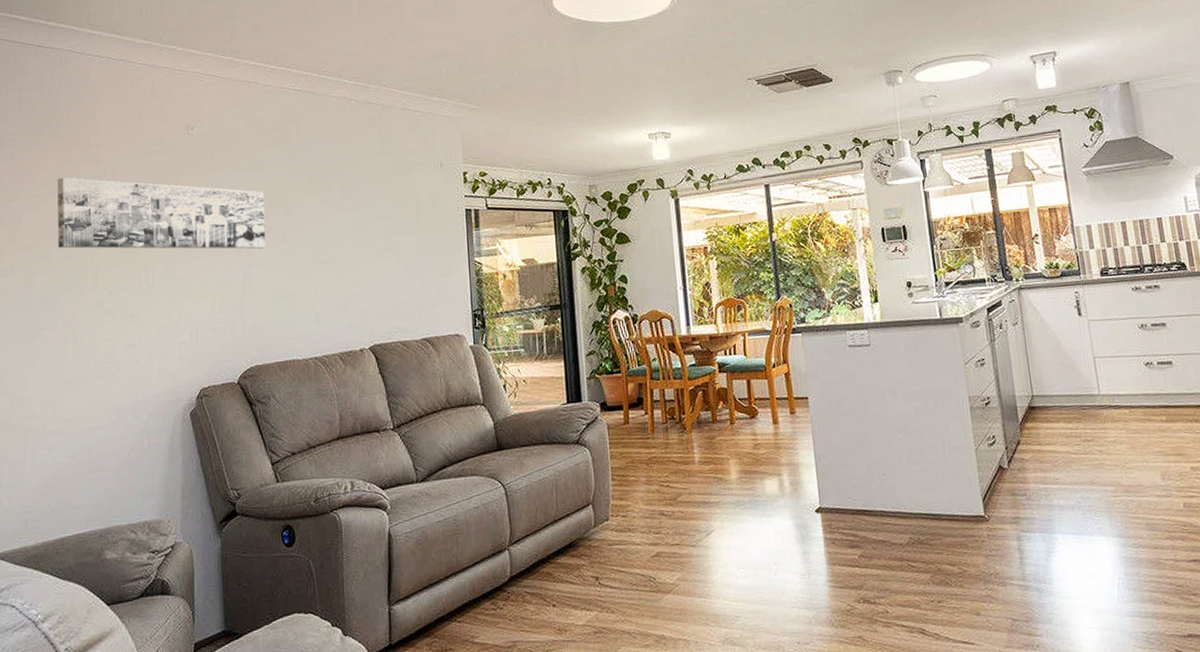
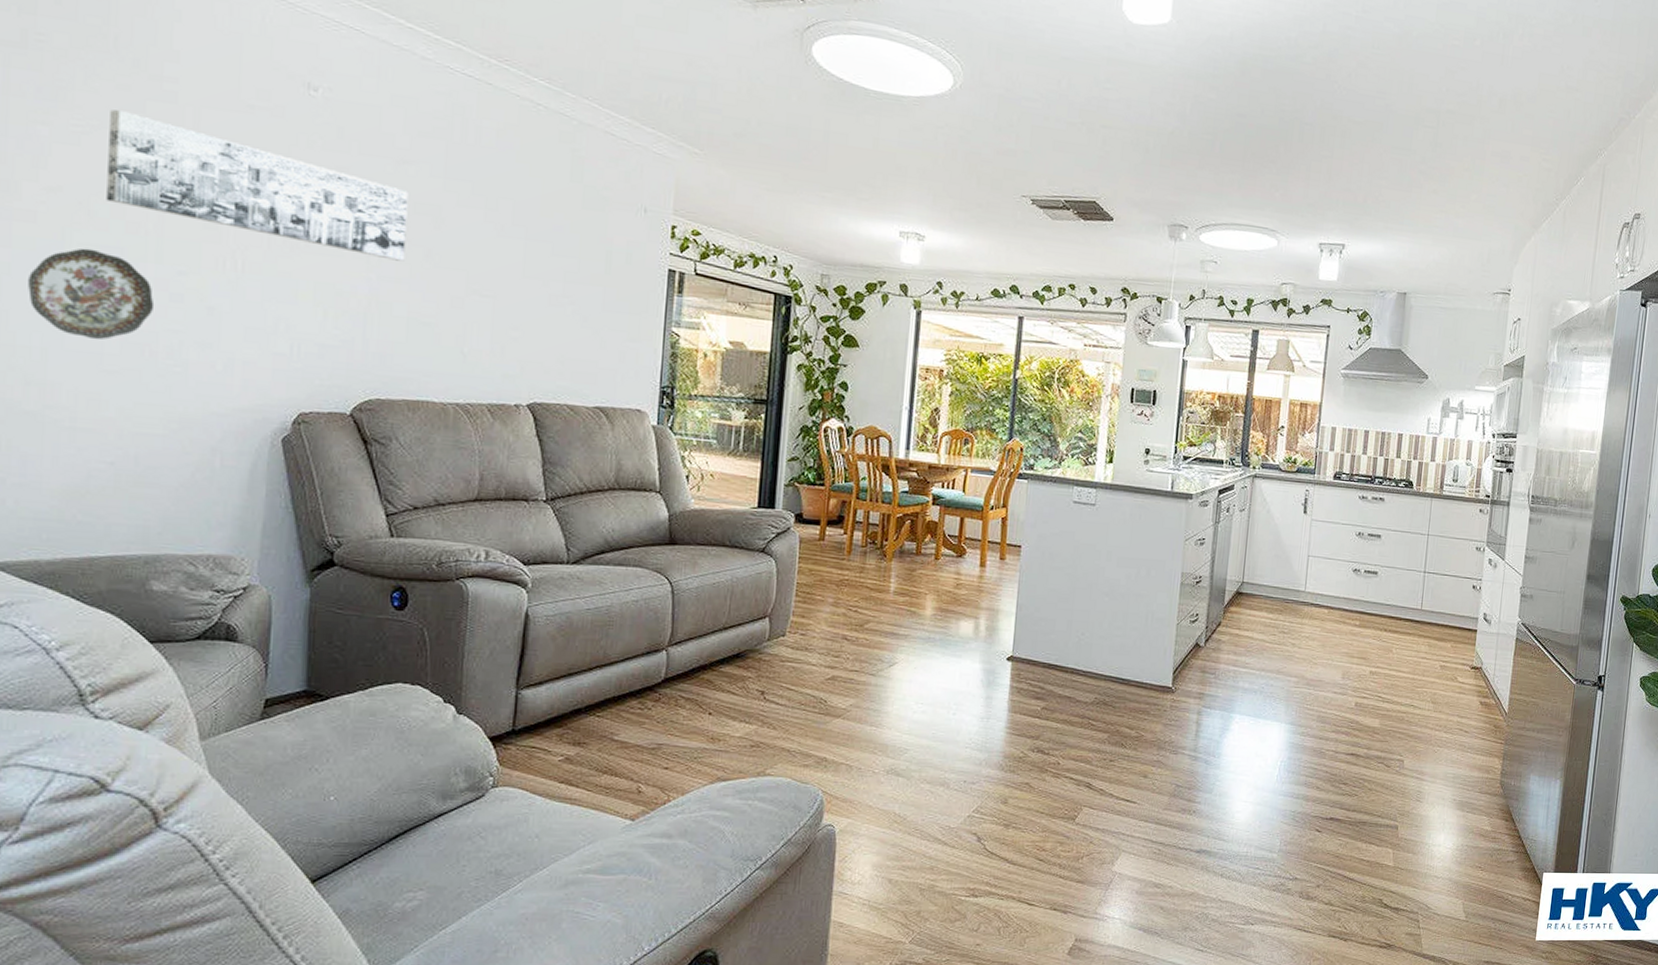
decorative plate: none [9,287,95,359] -> present [27,248,155,340]

